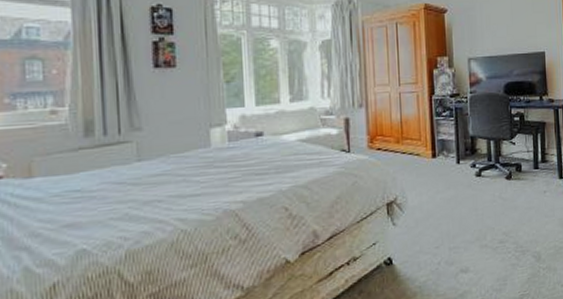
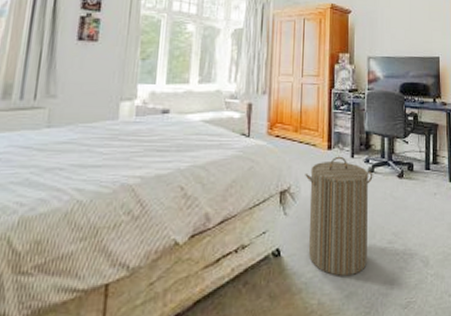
laundry hamper: none [411,163,481,278] -> present [305,156,373,276]

